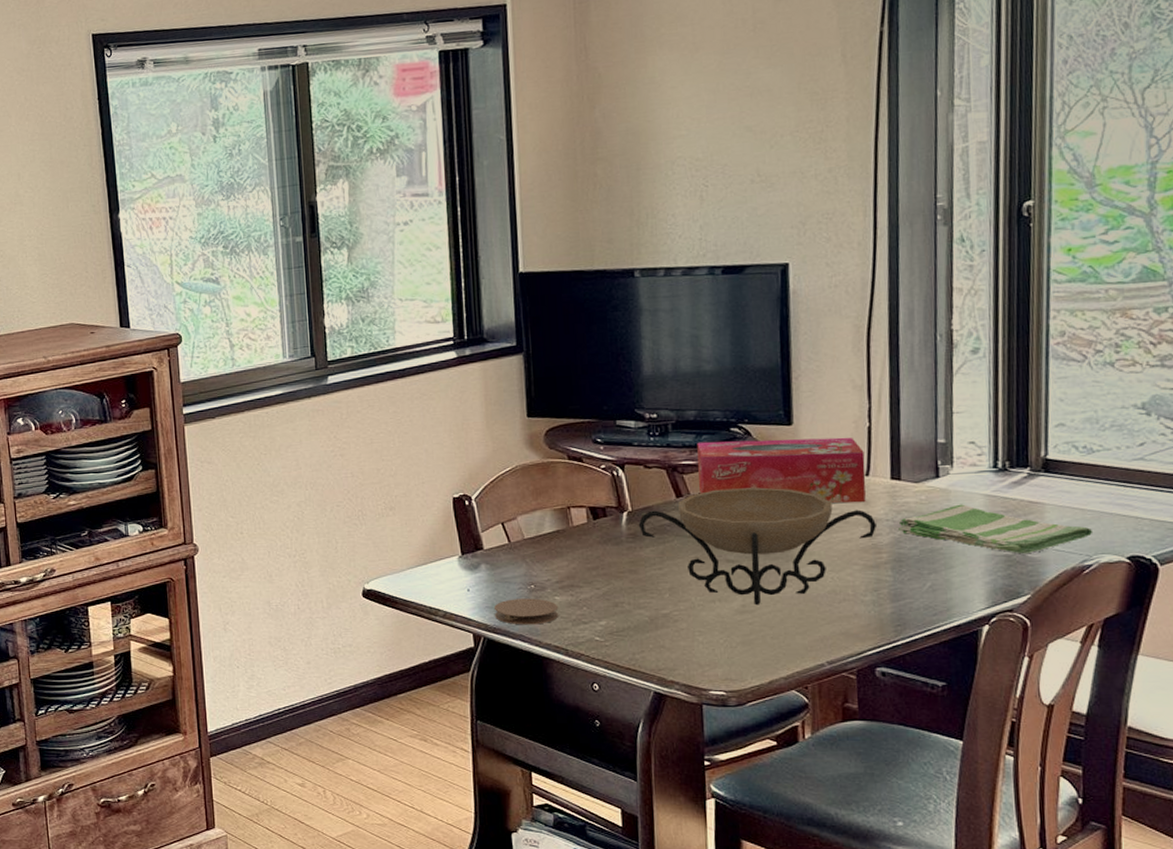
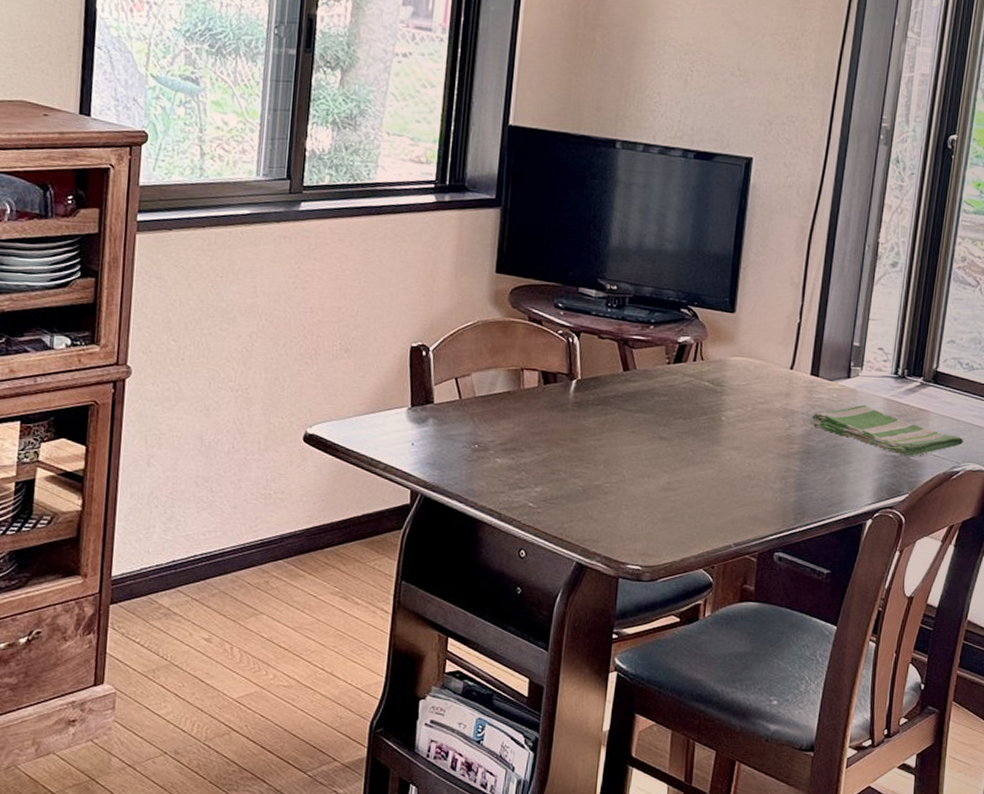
coaster: present [493,598,559,625] -> none [435,457,499,486]
decorative bowl: present [638,487,878,606] -> none [585,367,794,484]
tissue box: present [697,437,866,503] -> none [644,318,792,395]

